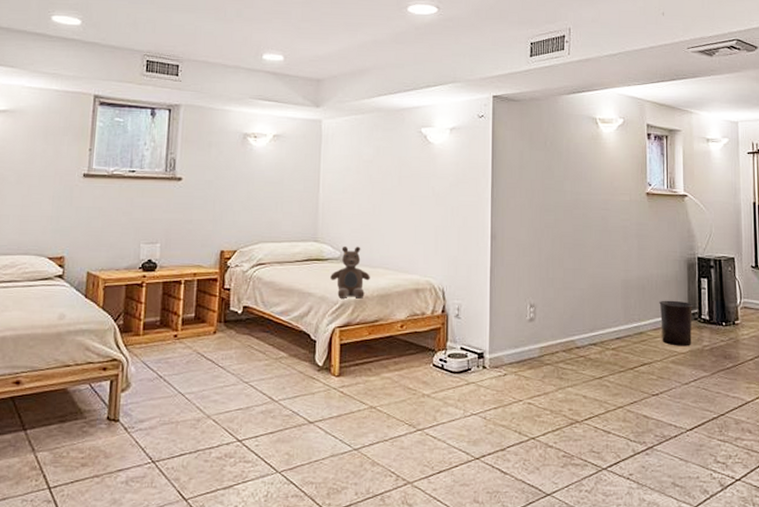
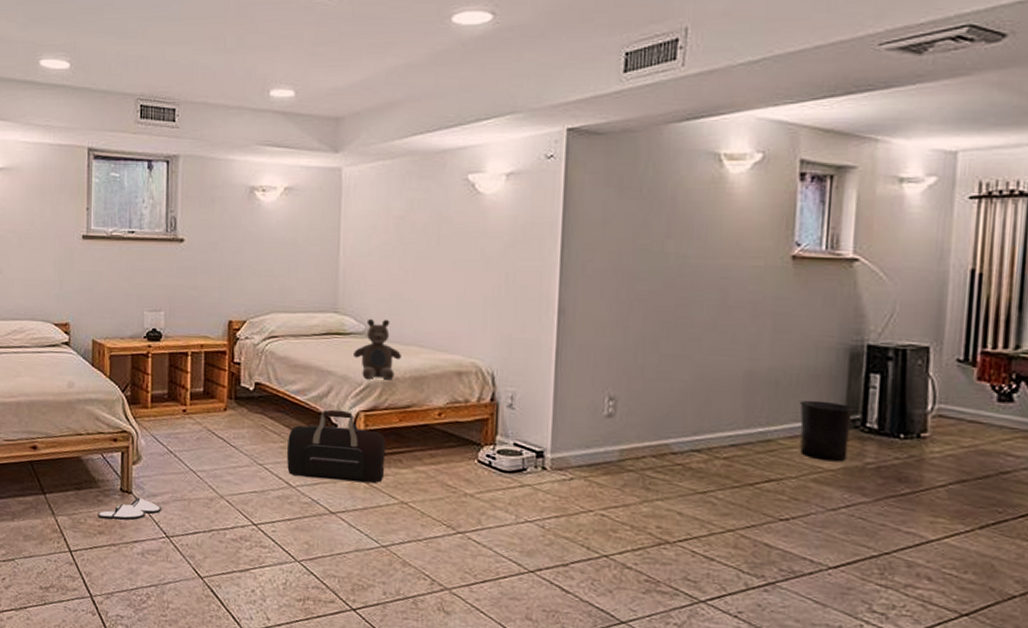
slippers: none [81,425,148,450] -> present [98,498,161,520]
duffel bag: none [270,327,358,392] -> present [286,409,386,483]

